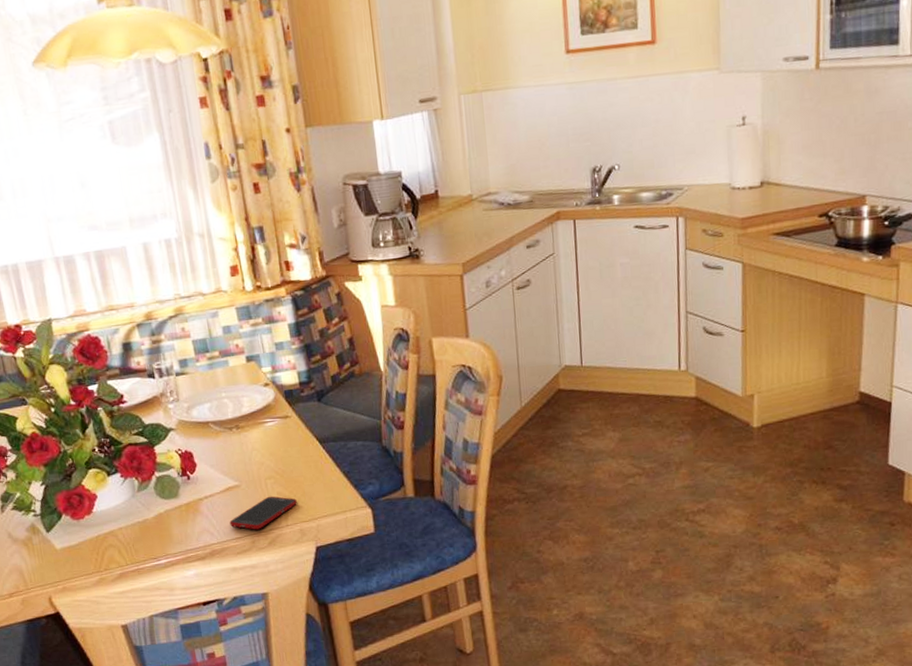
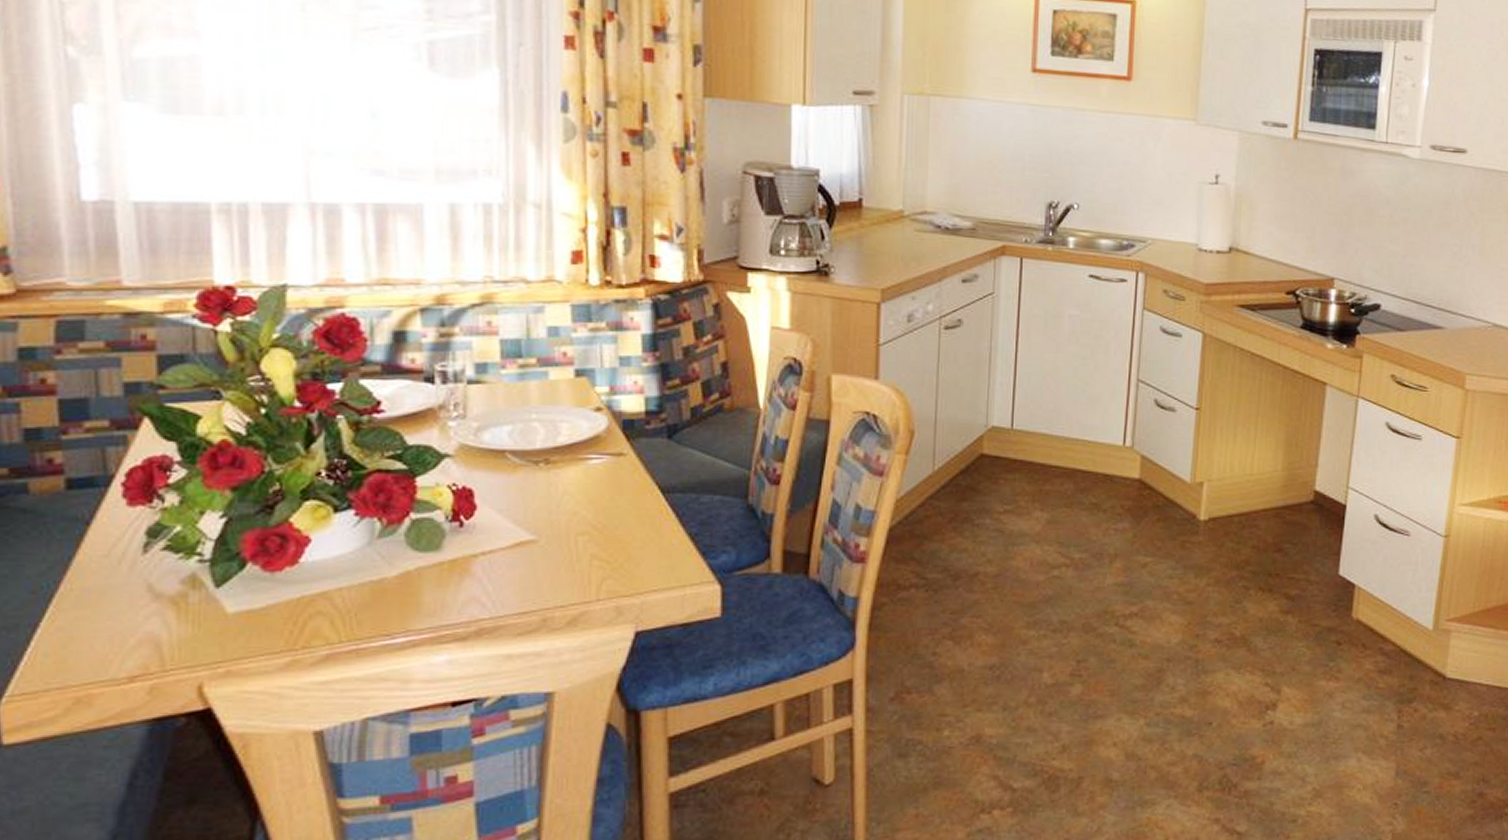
cell phone: present [230,496,297,530] -> none [513,558,617,604]

